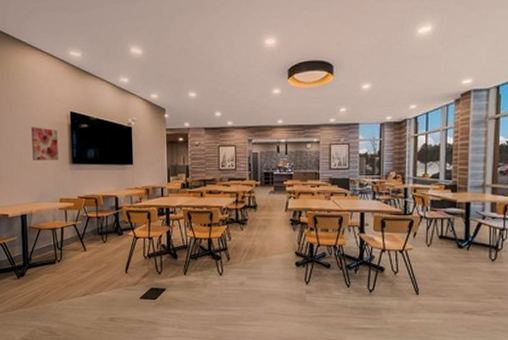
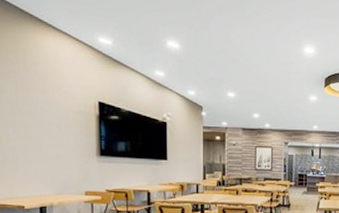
wall art: present [31,127,59,161] -> none [52,115,84,152]

